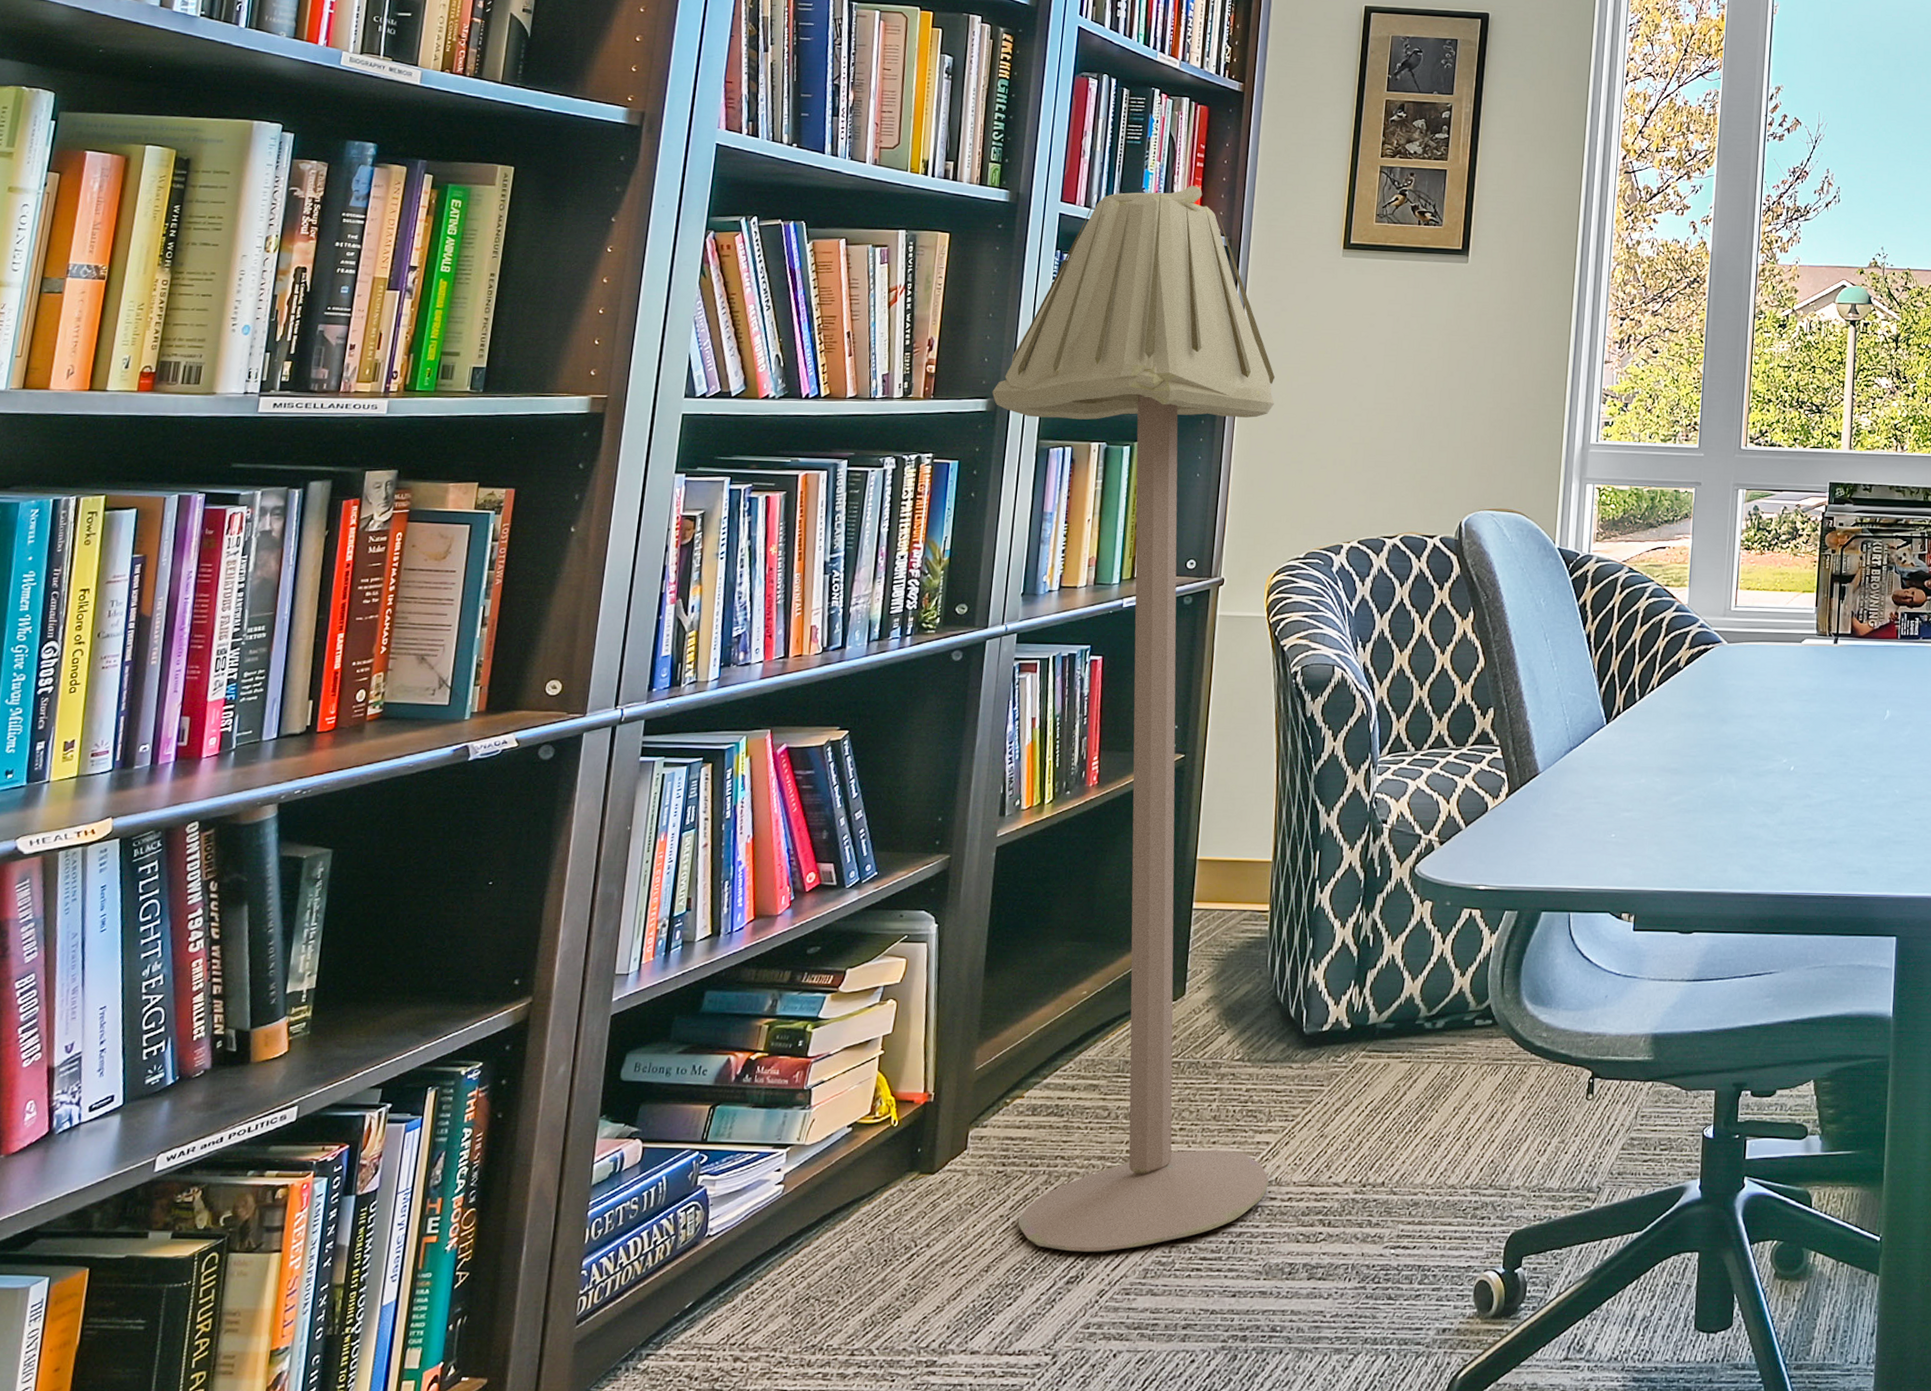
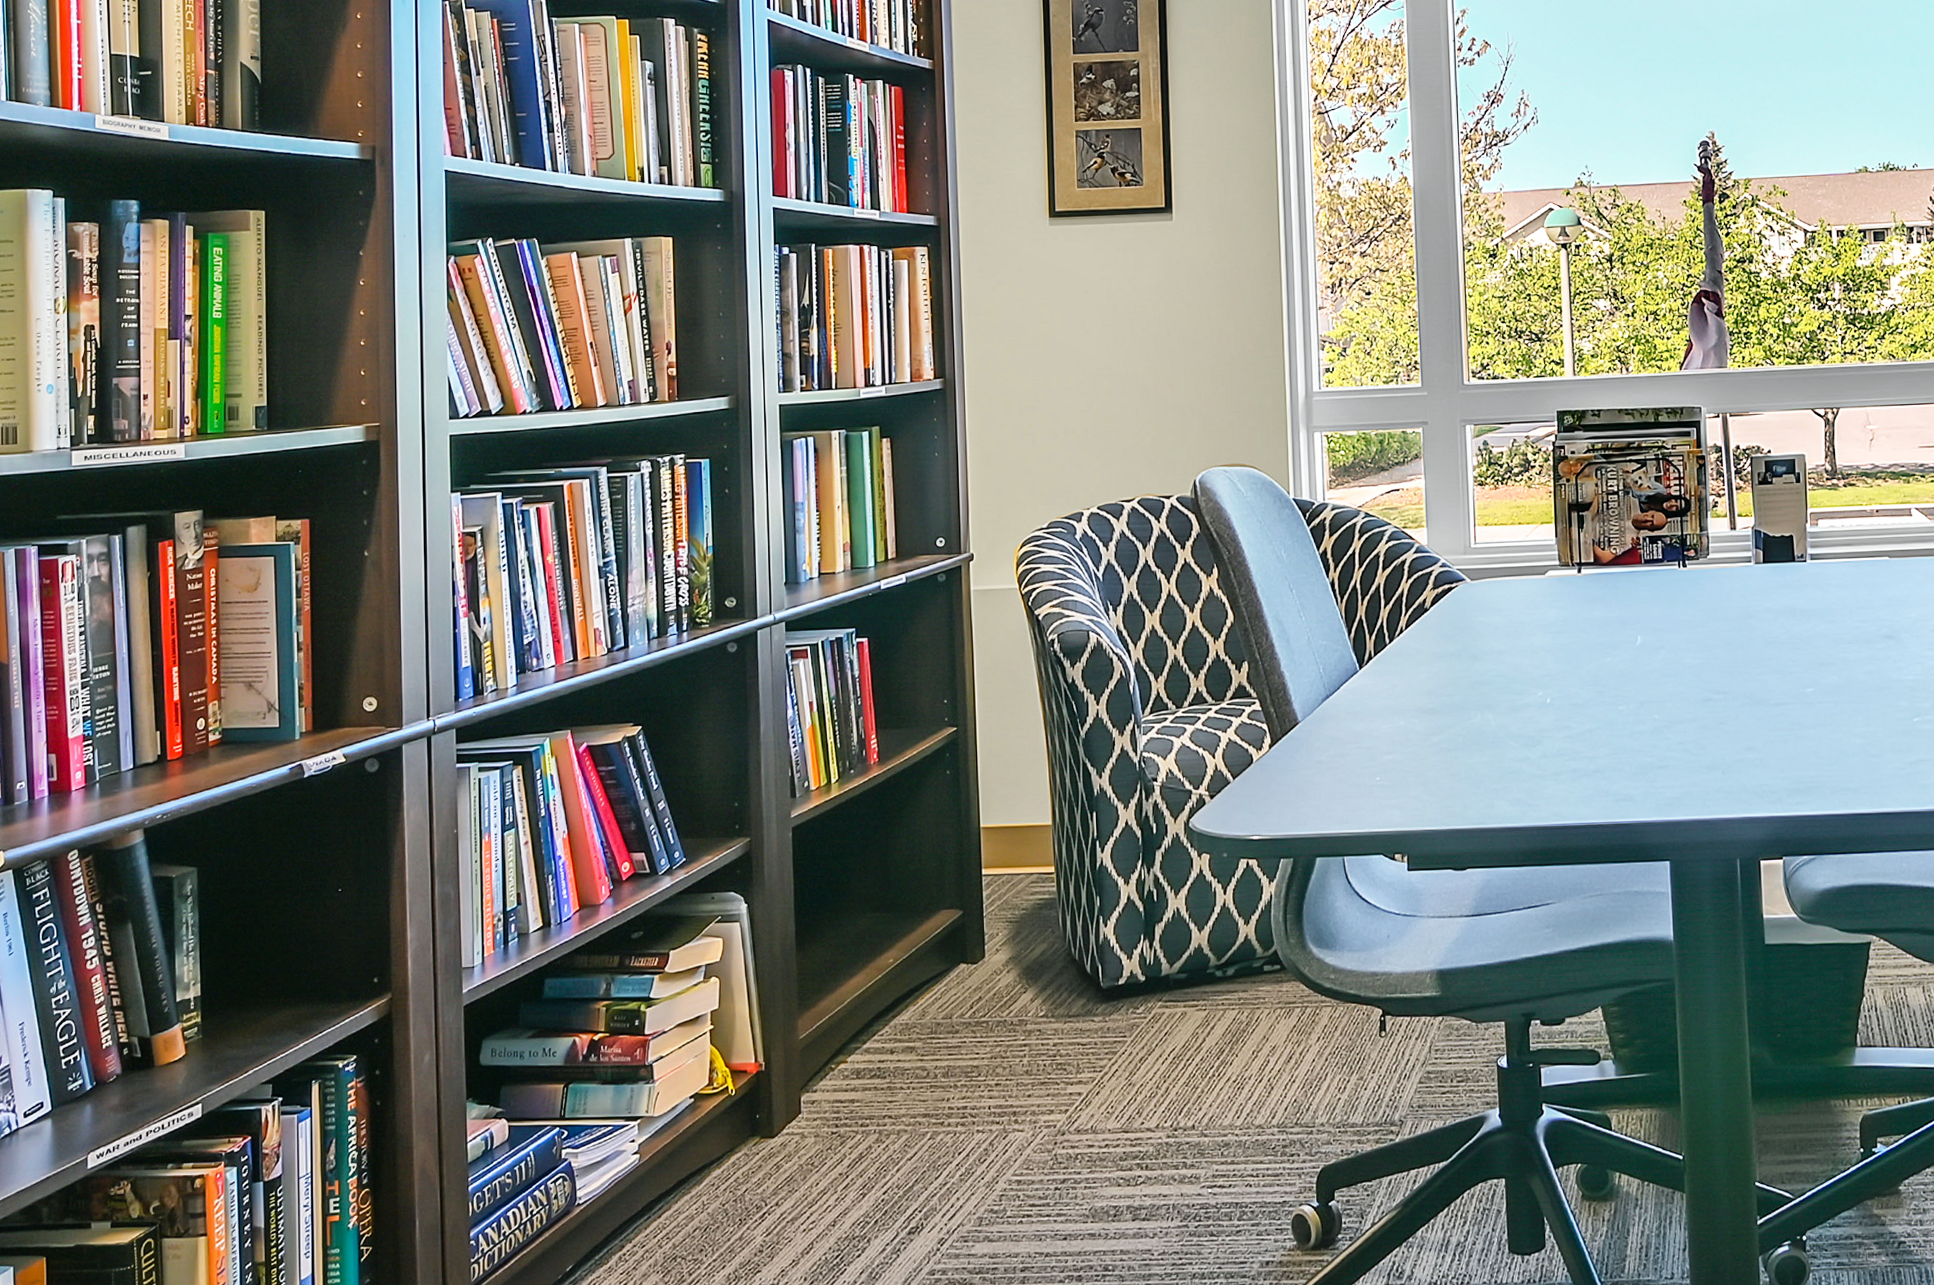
floor lamp: present [992,185,1276,1252] -> none [732,167,1085,1204]

